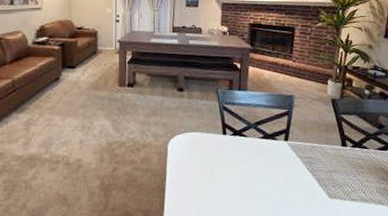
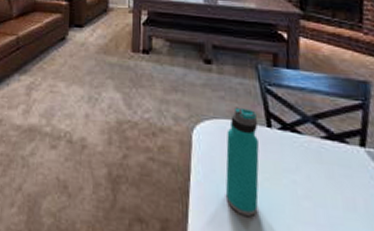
water bottle: none [192,122,217,199] -> present [225,107,259,216]

